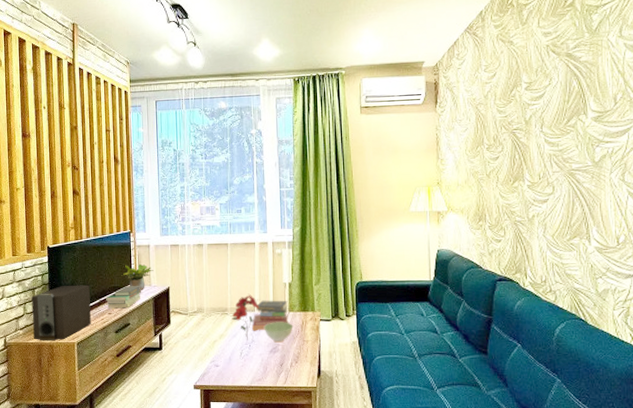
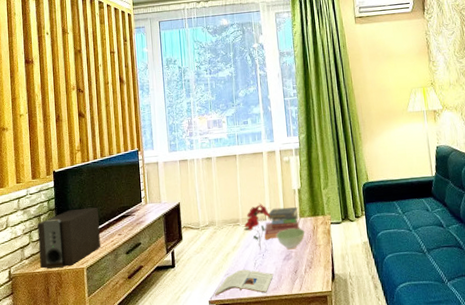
books: present [106,286,141,309] -> none [115,204,151,230]
potted plant: present [121,263,153,290] -> none [130,181,163,208]
magazine: none [200,358,259,383] -> present [215,269,274,296]

